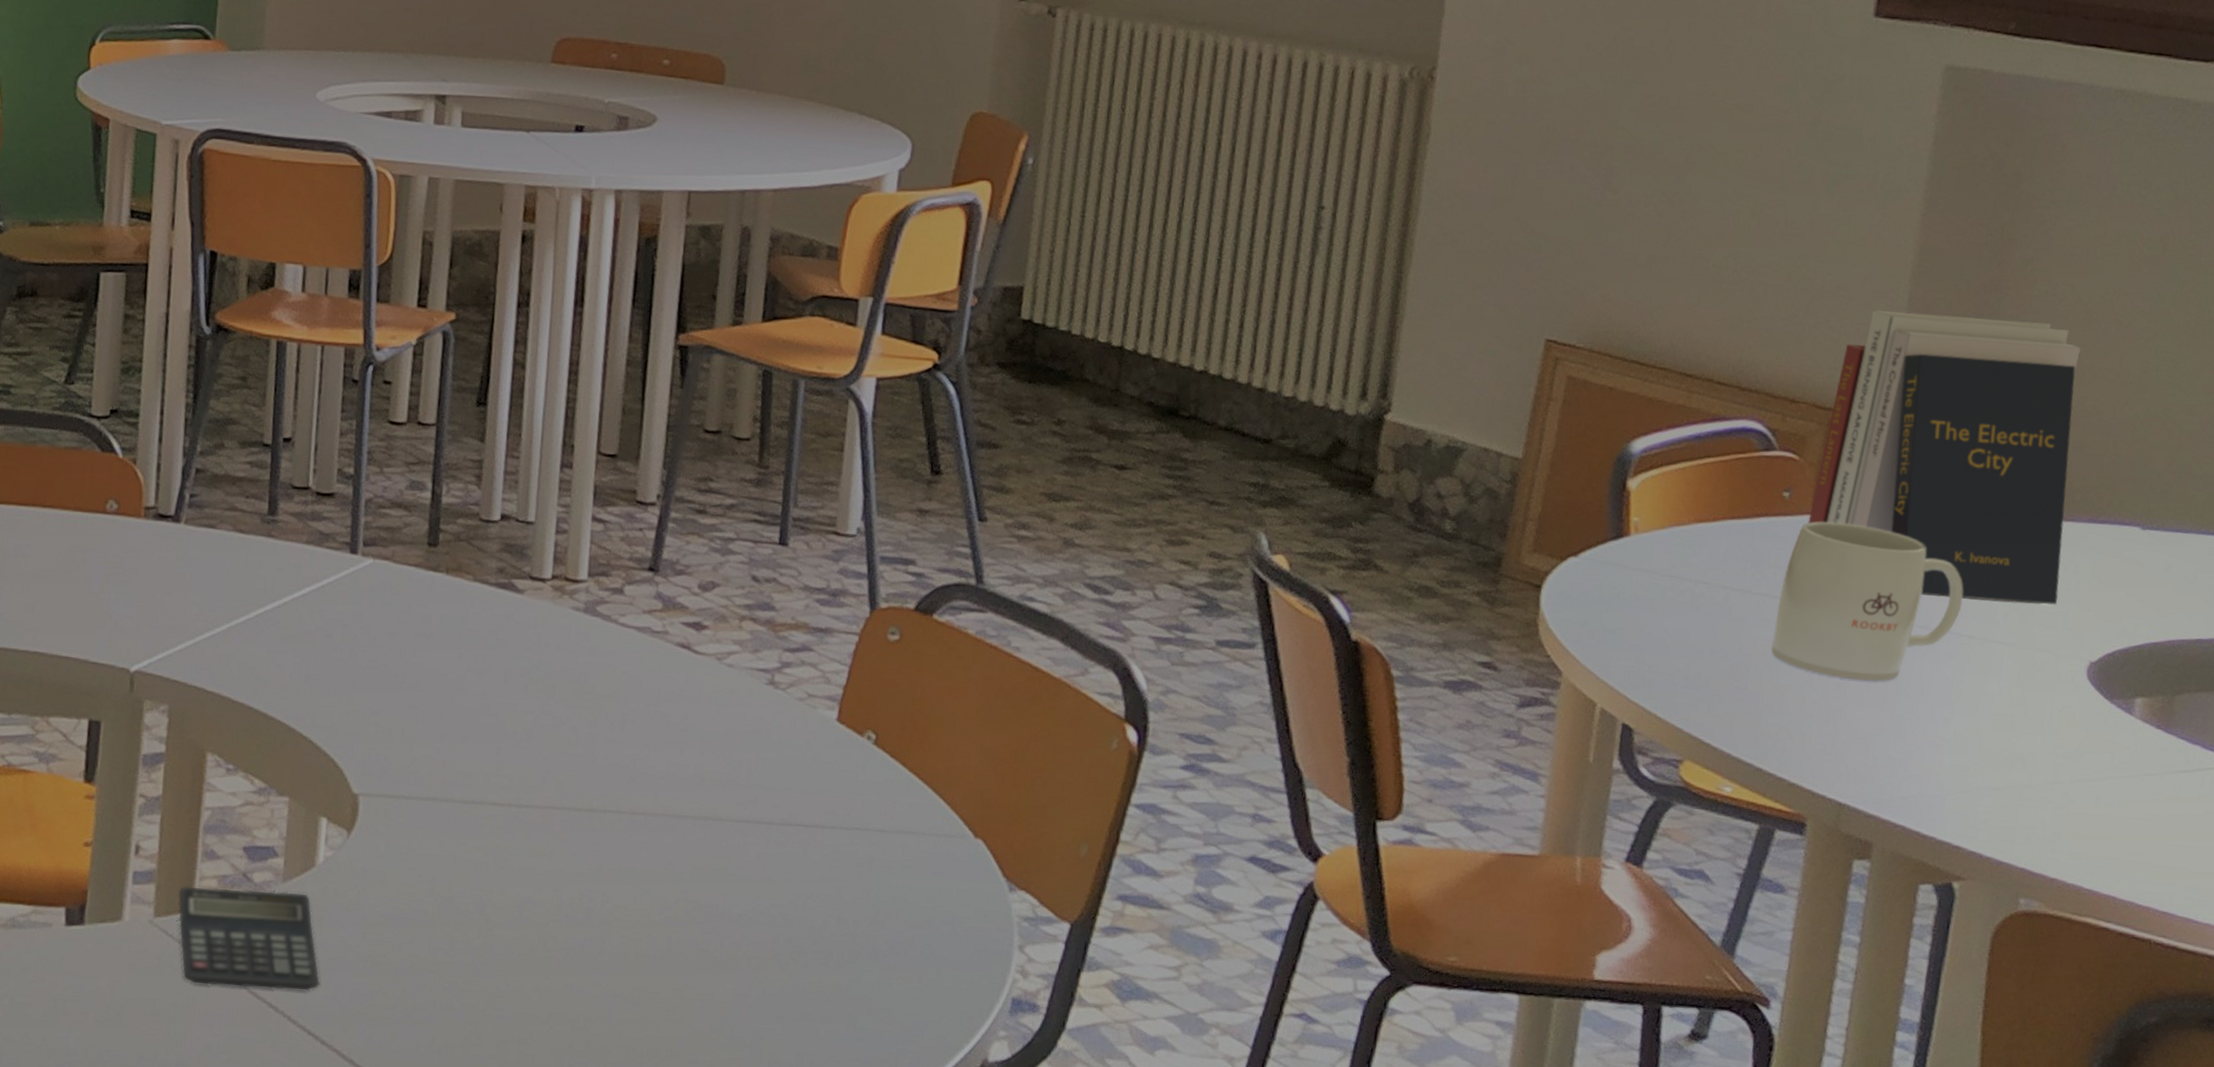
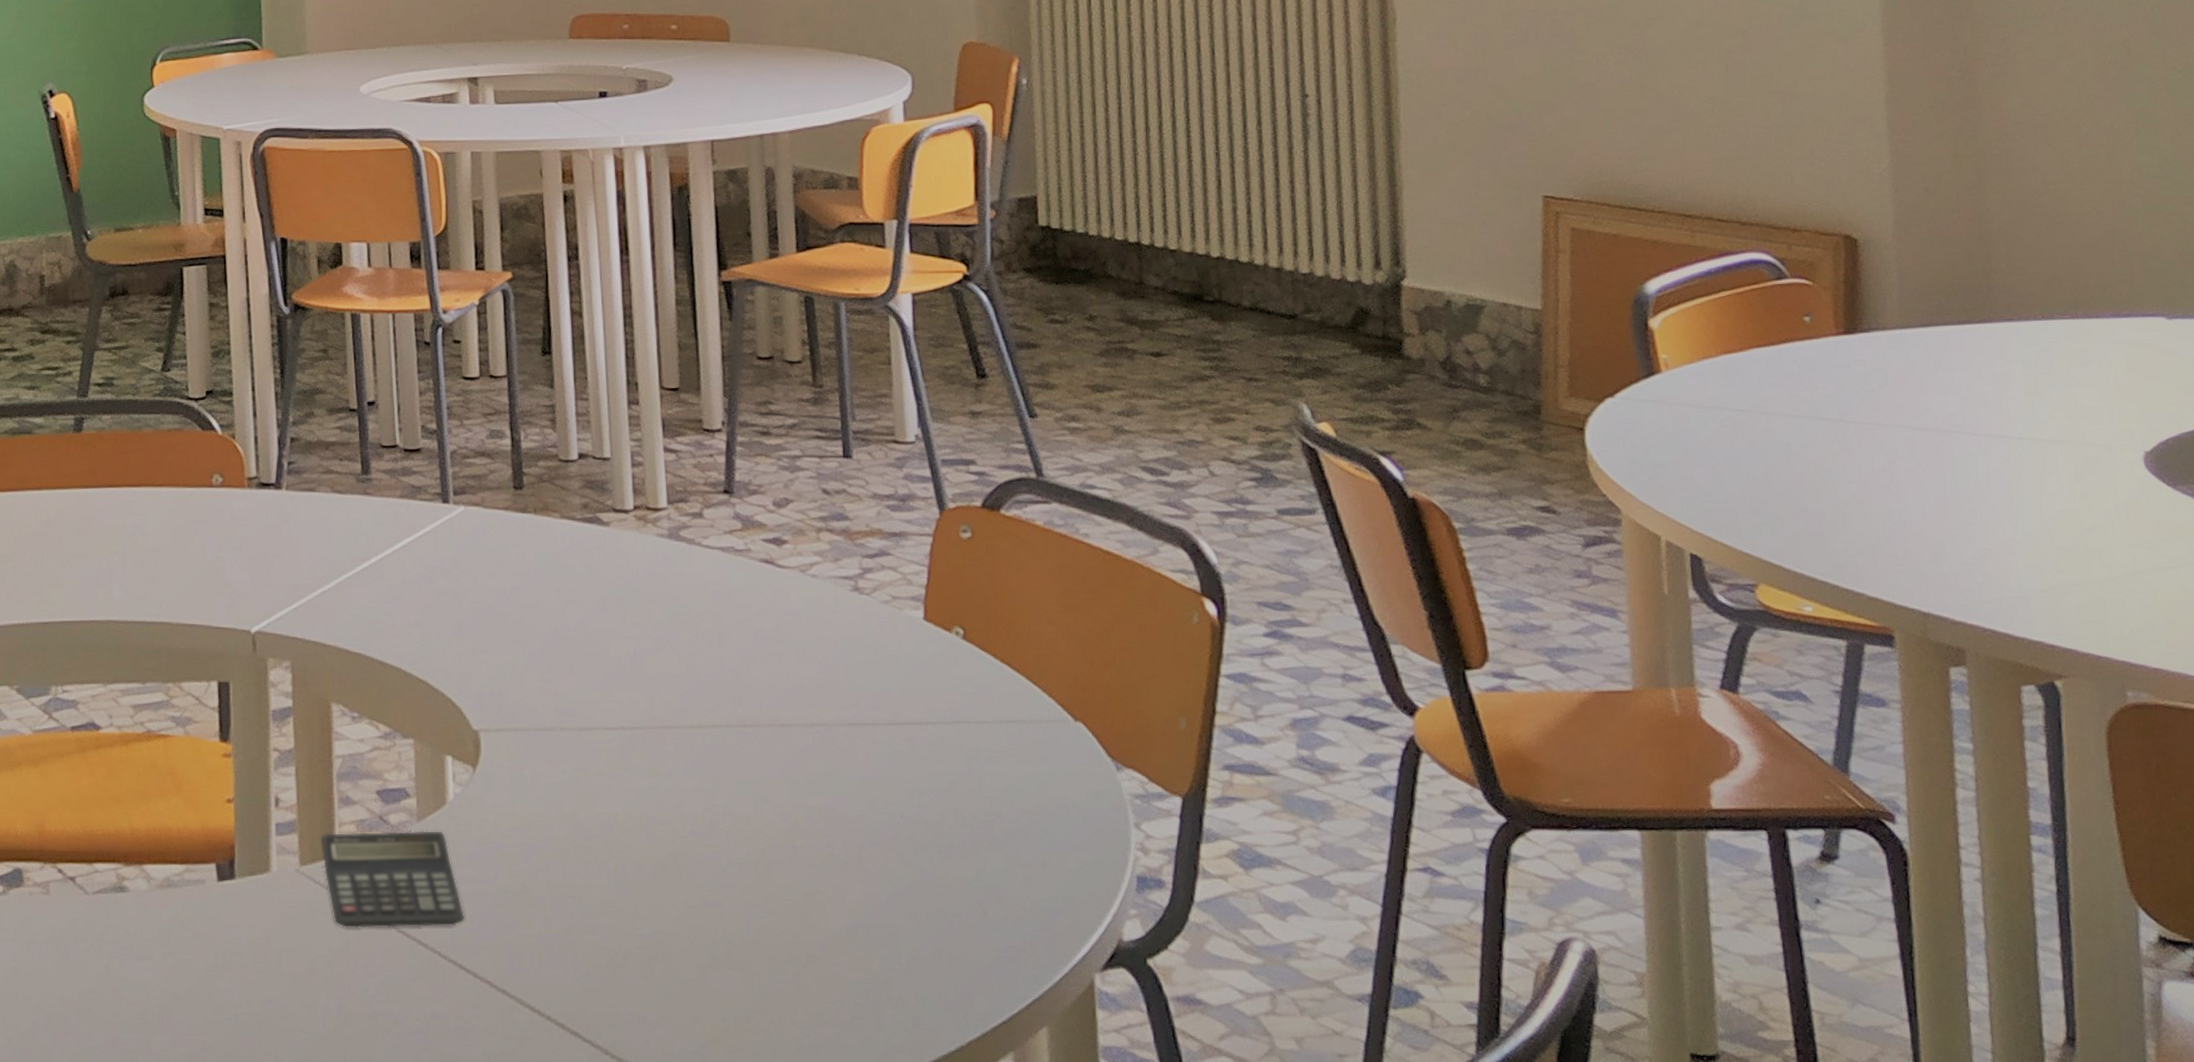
mug: present [1771,521,1963,682] -> none [1820,340,2004,491]
books: present [1808,309,2081,605] -> none [1833,133,2099,402]

